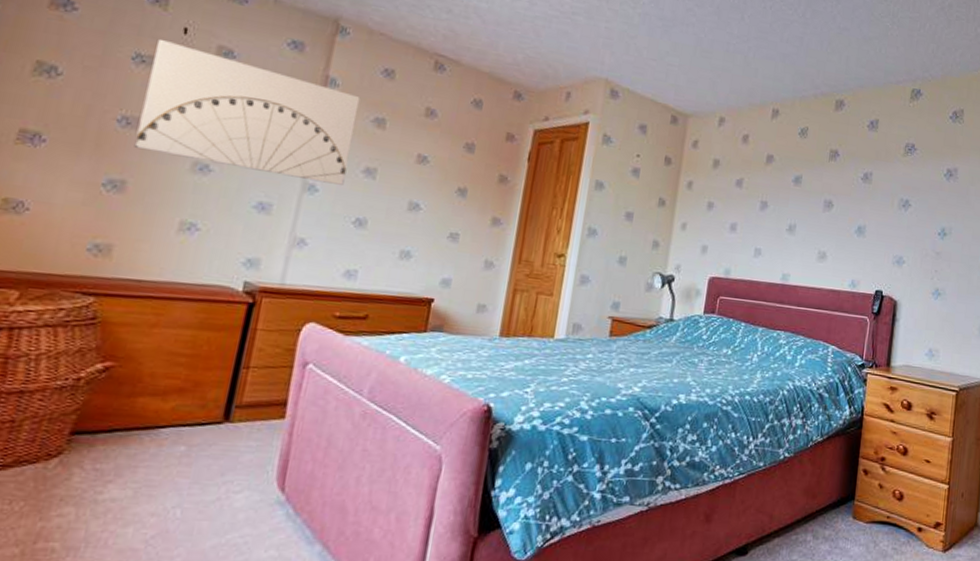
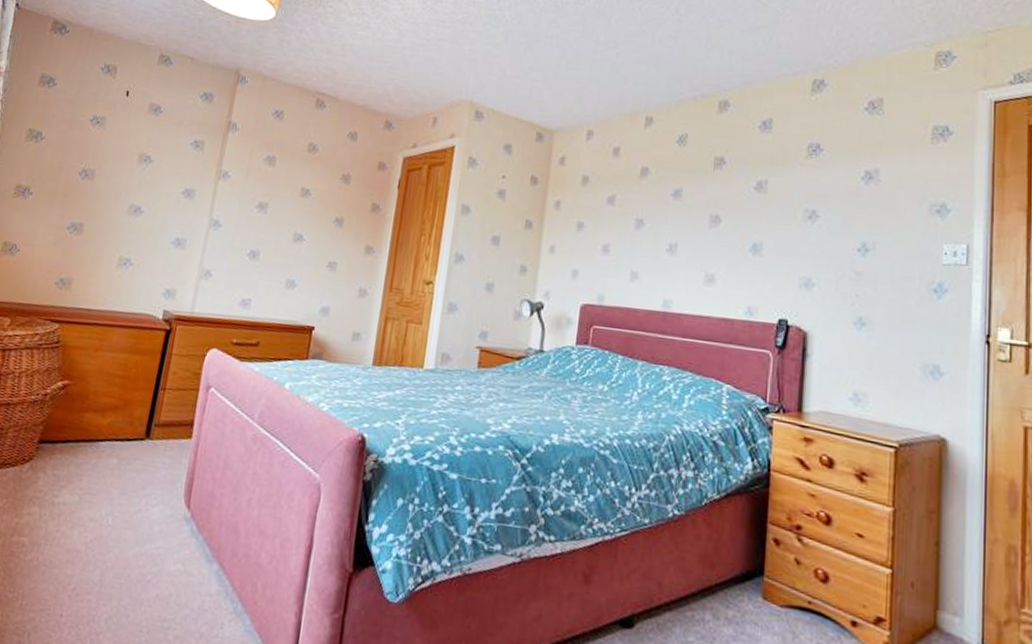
wall art: present [134,38,361,185] -> none [89,102,256,220]

